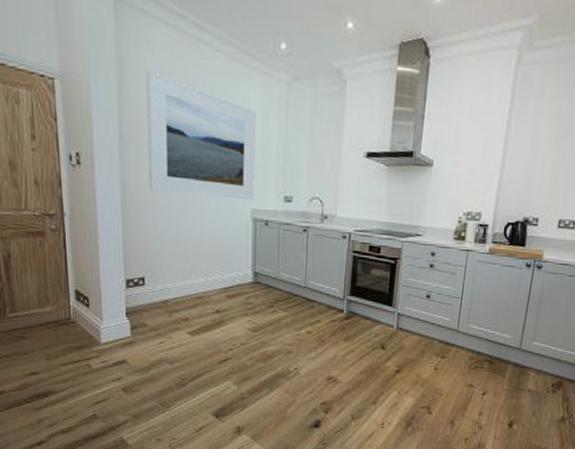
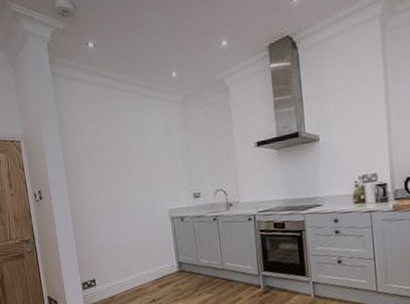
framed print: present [146,71,256,199] -> none [79,119,169,210]

